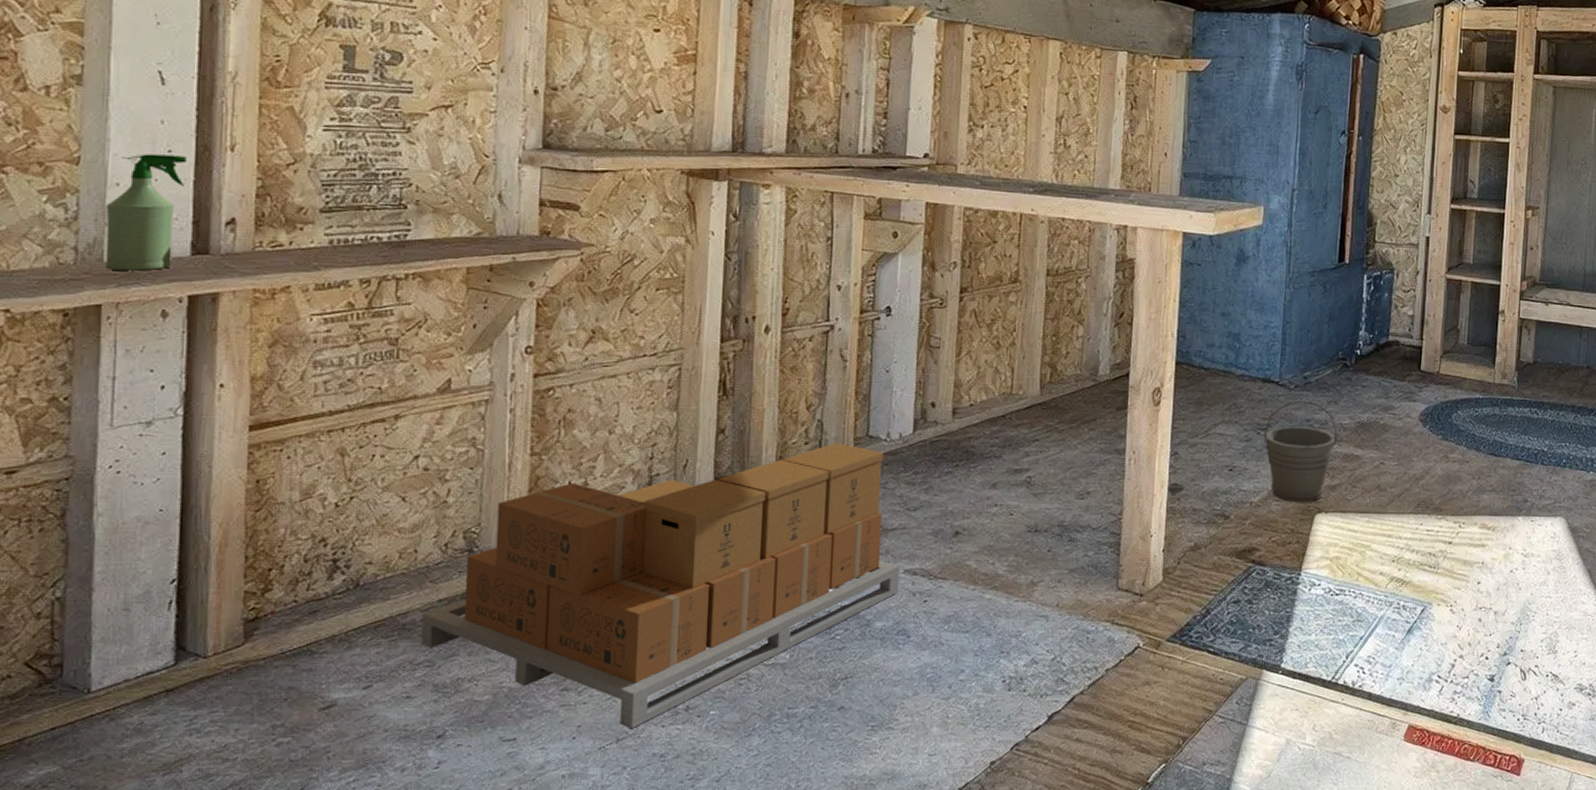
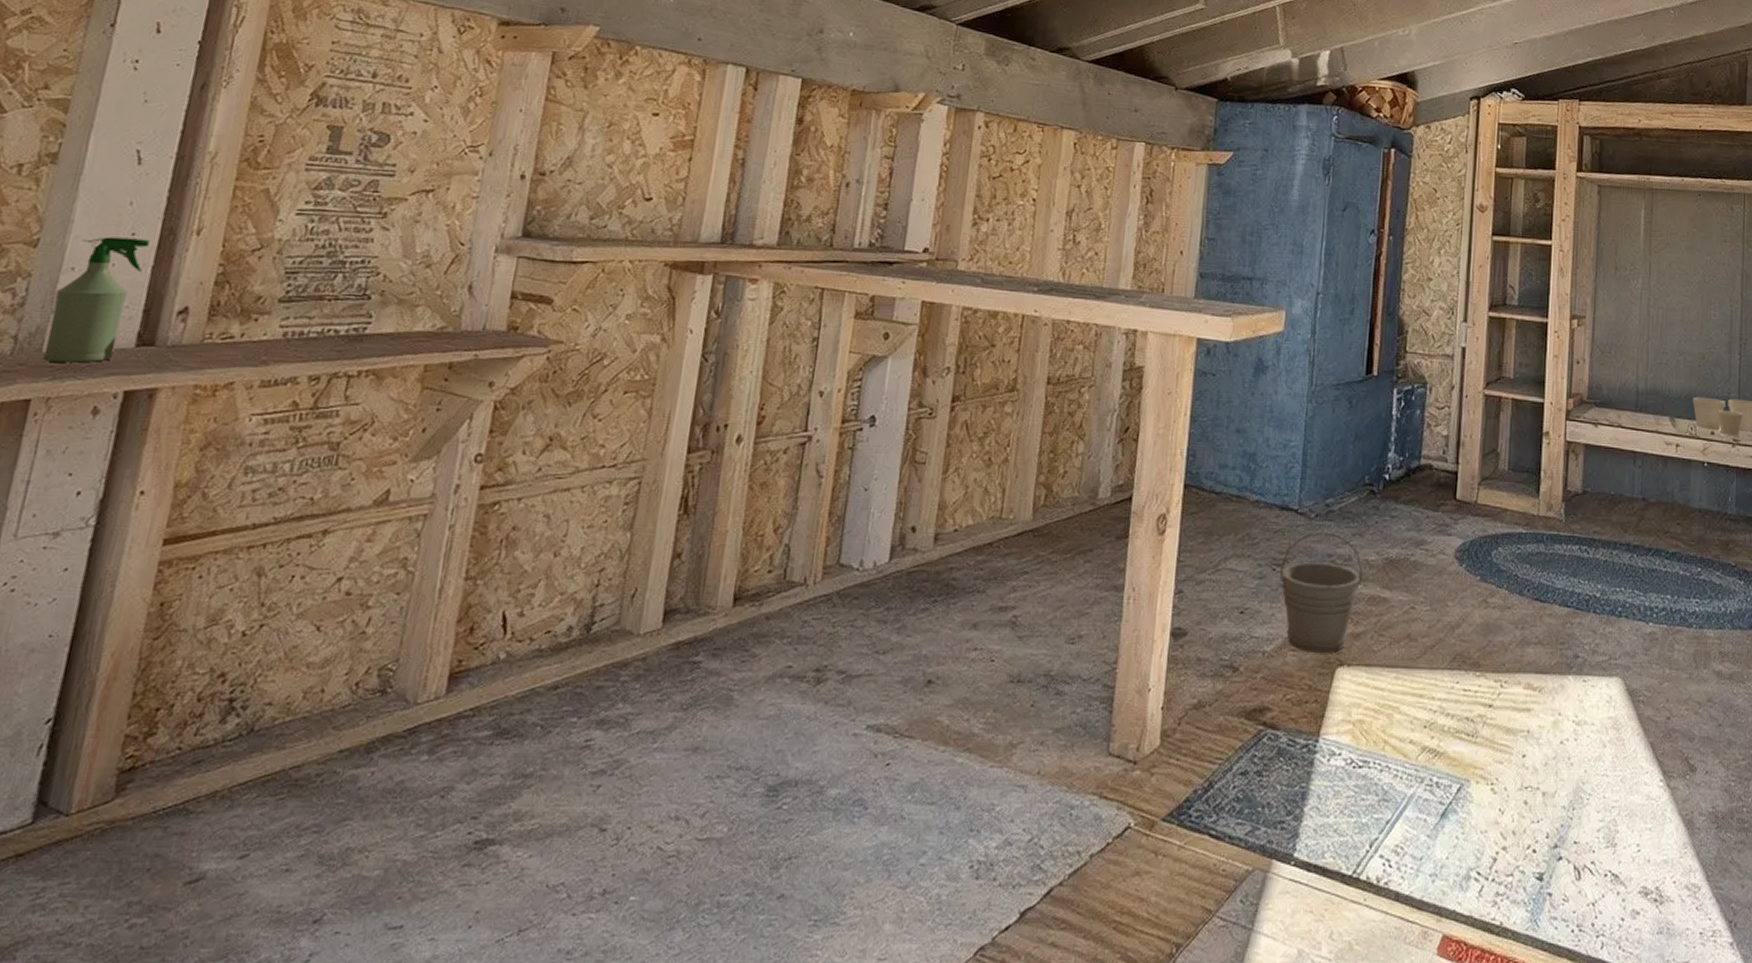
cardboard boxes: present [421,442,900,729] -> none [312,571,863,918]

